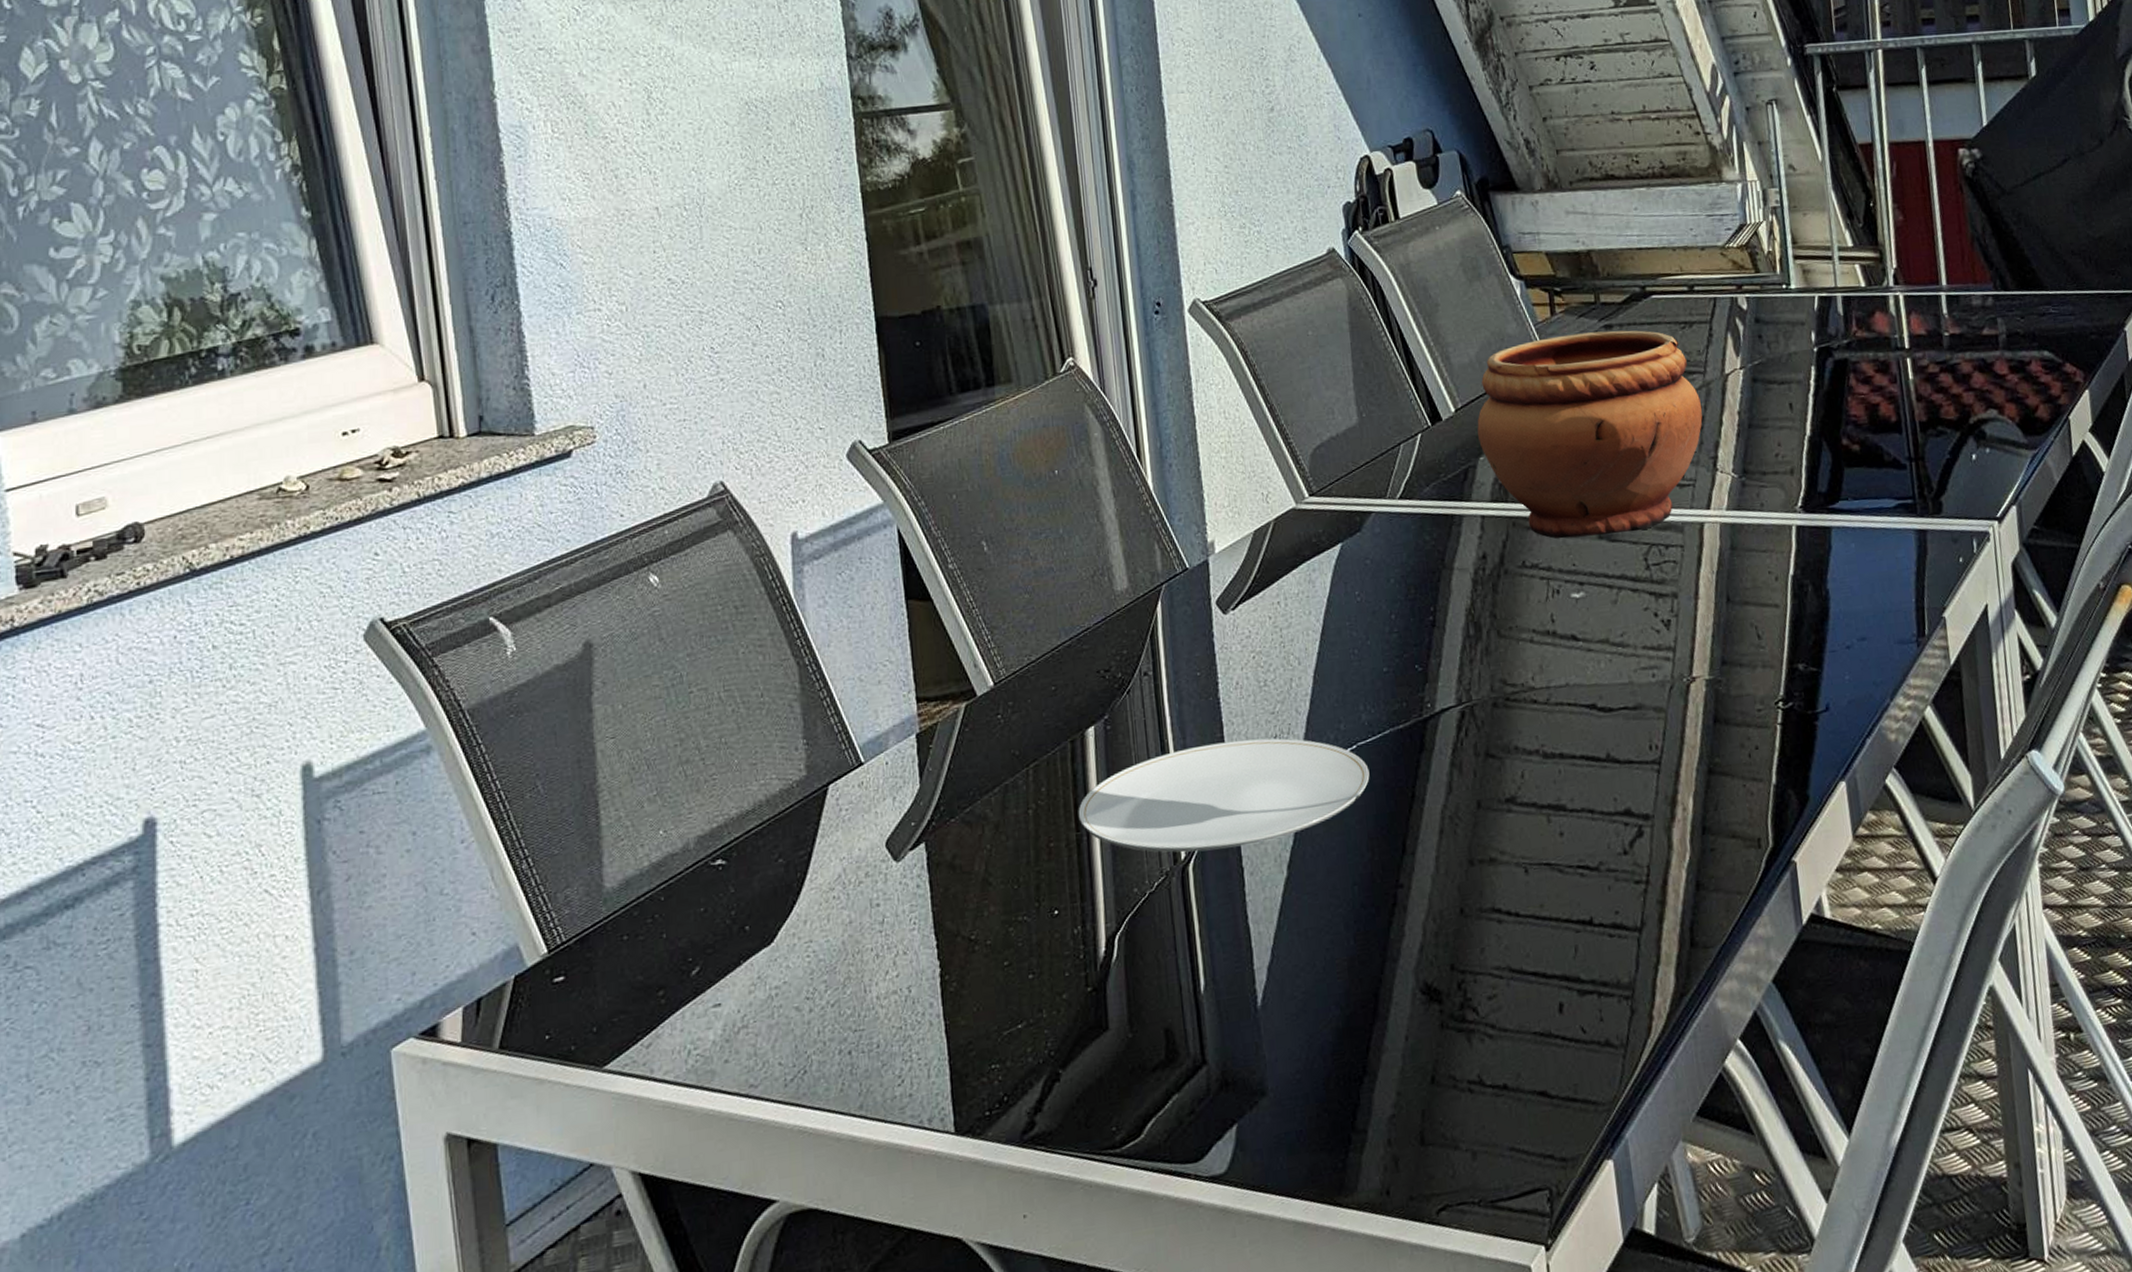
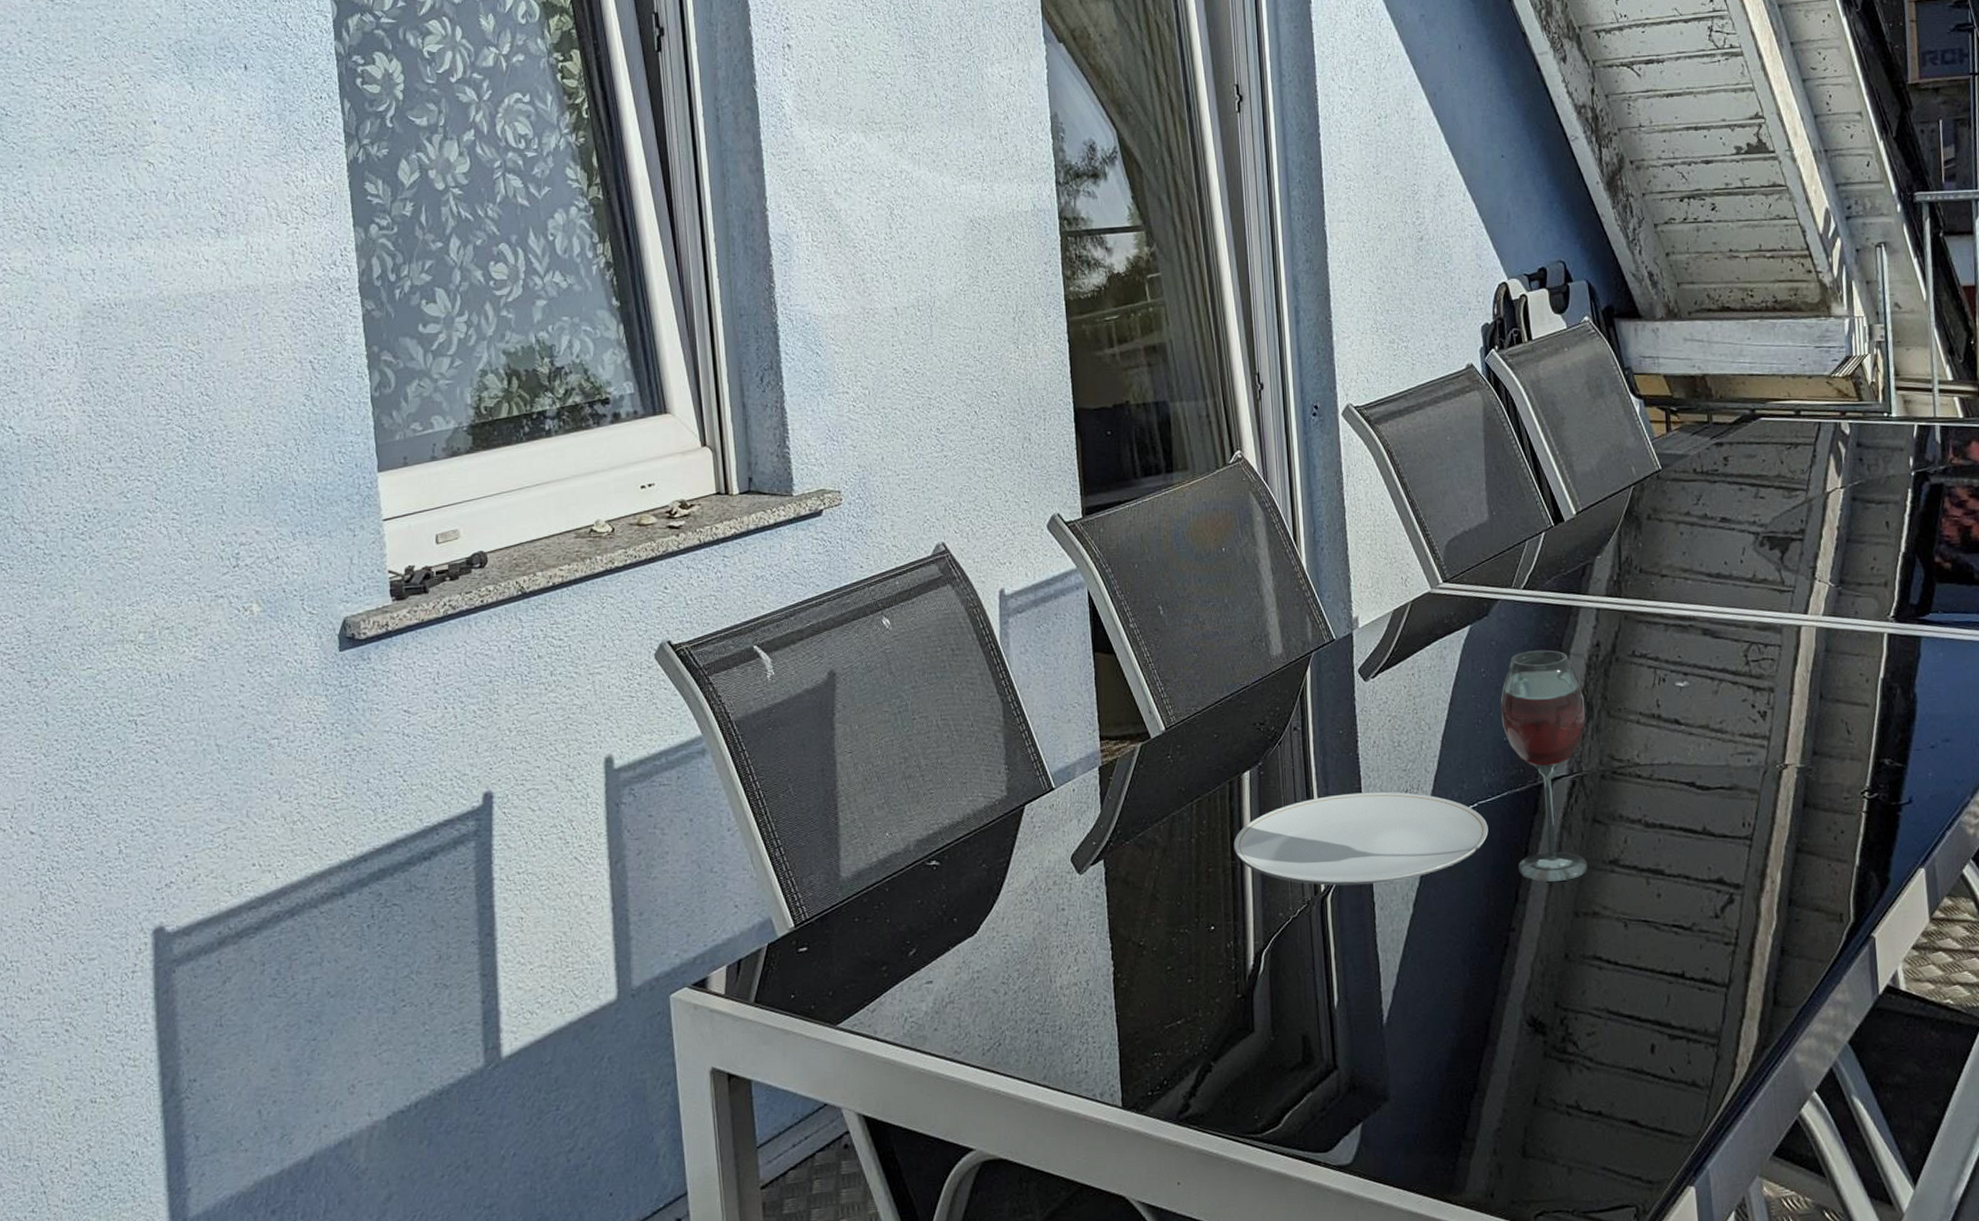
wineglass: none [1378,566,1483,829] -> present [1500,650,1589,882]
planter pot: present [1477,330,1703,539] -> none [1596,448,1804,633]

